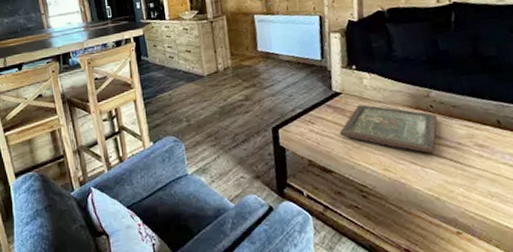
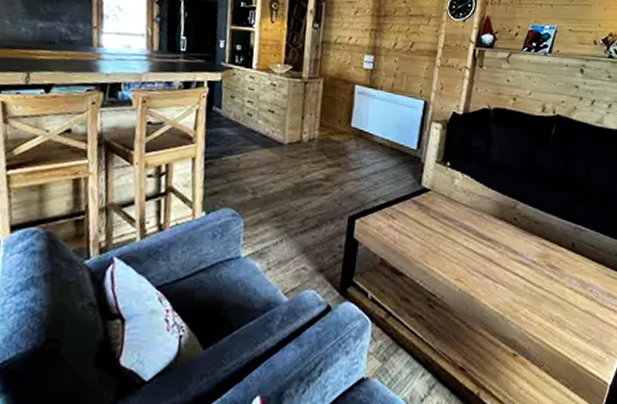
board game: present [340,105,438,154] -> none [420,206,518,269]

